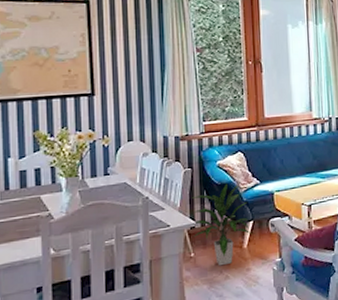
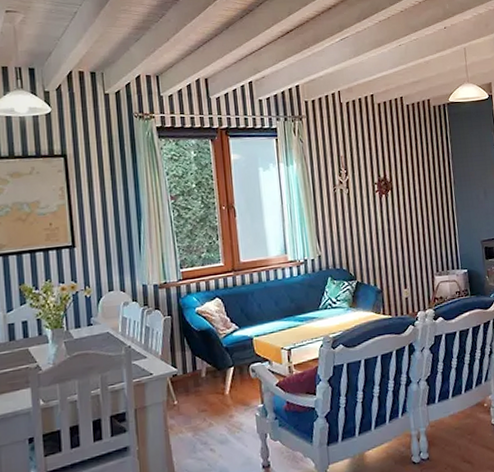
indoor plant: present [192,183,251,266] -> none [173,330,232,413]

